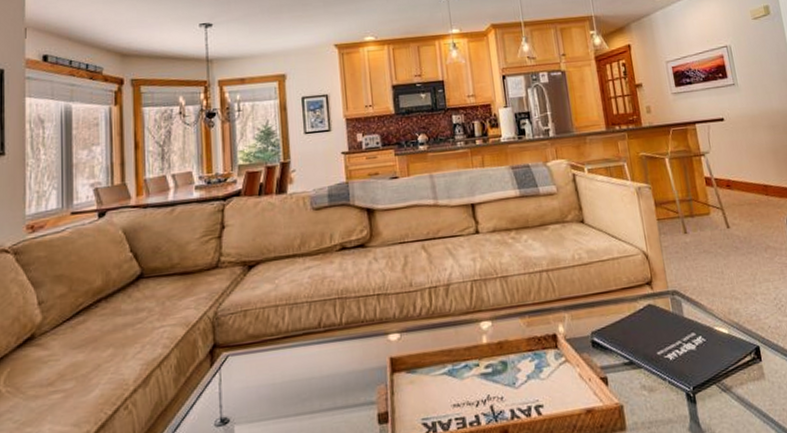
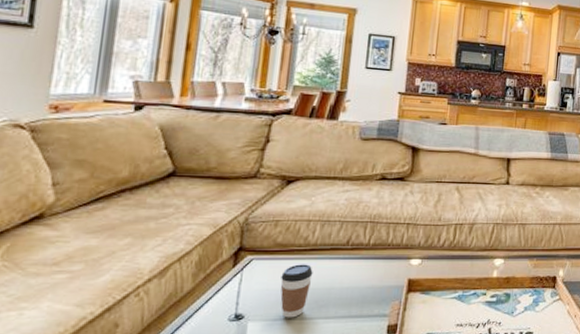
coffee cup: none [259,354,290,417] -> present [280,264,313,318]

